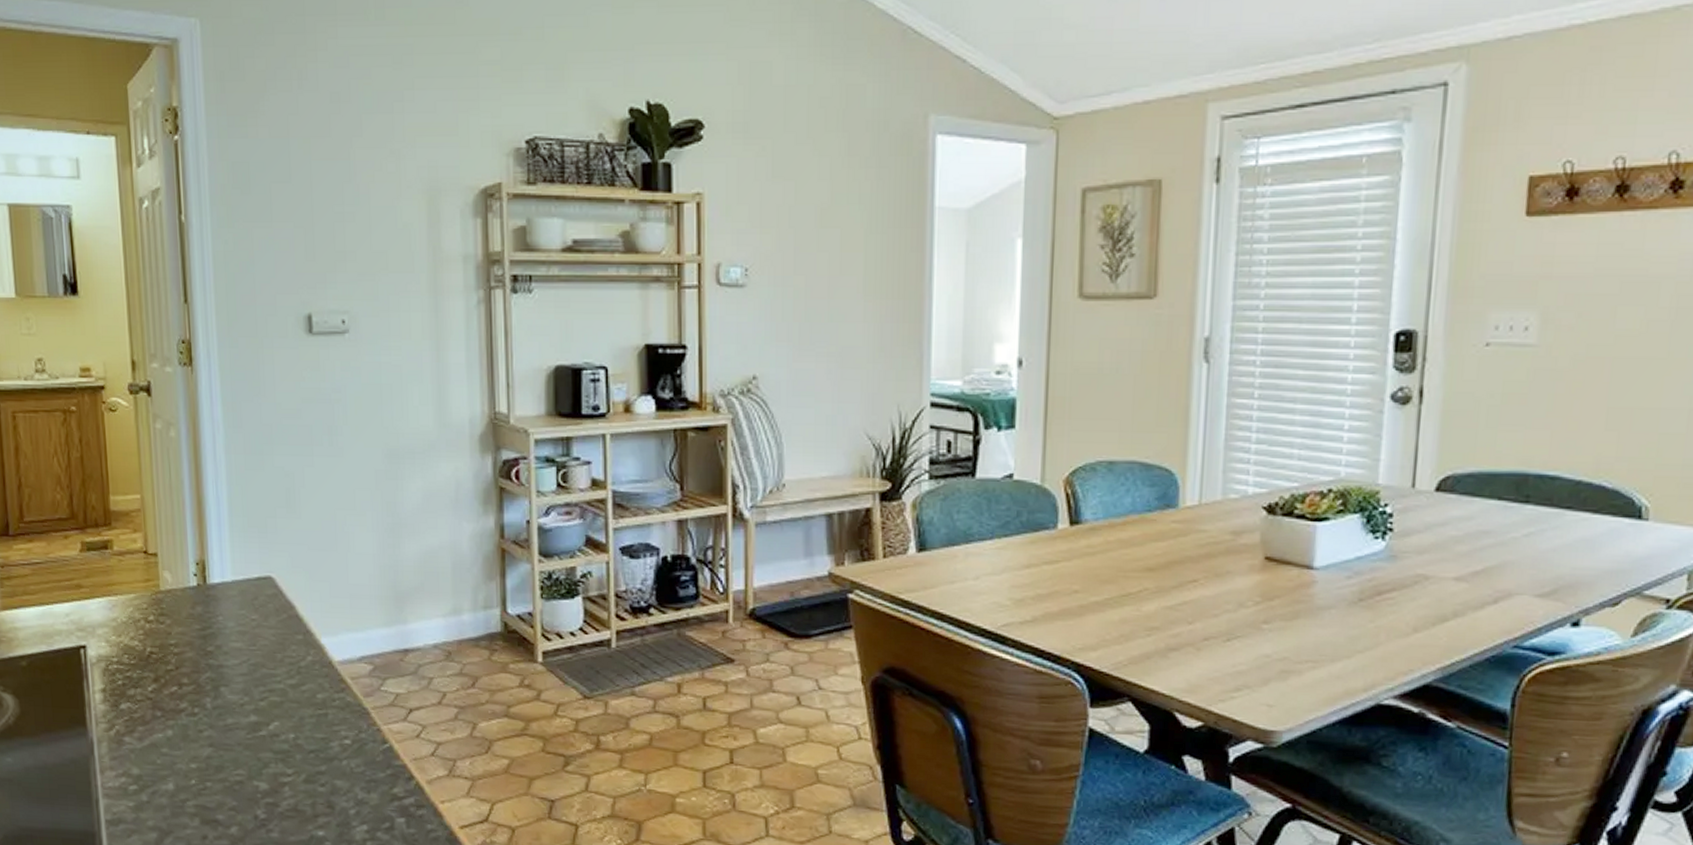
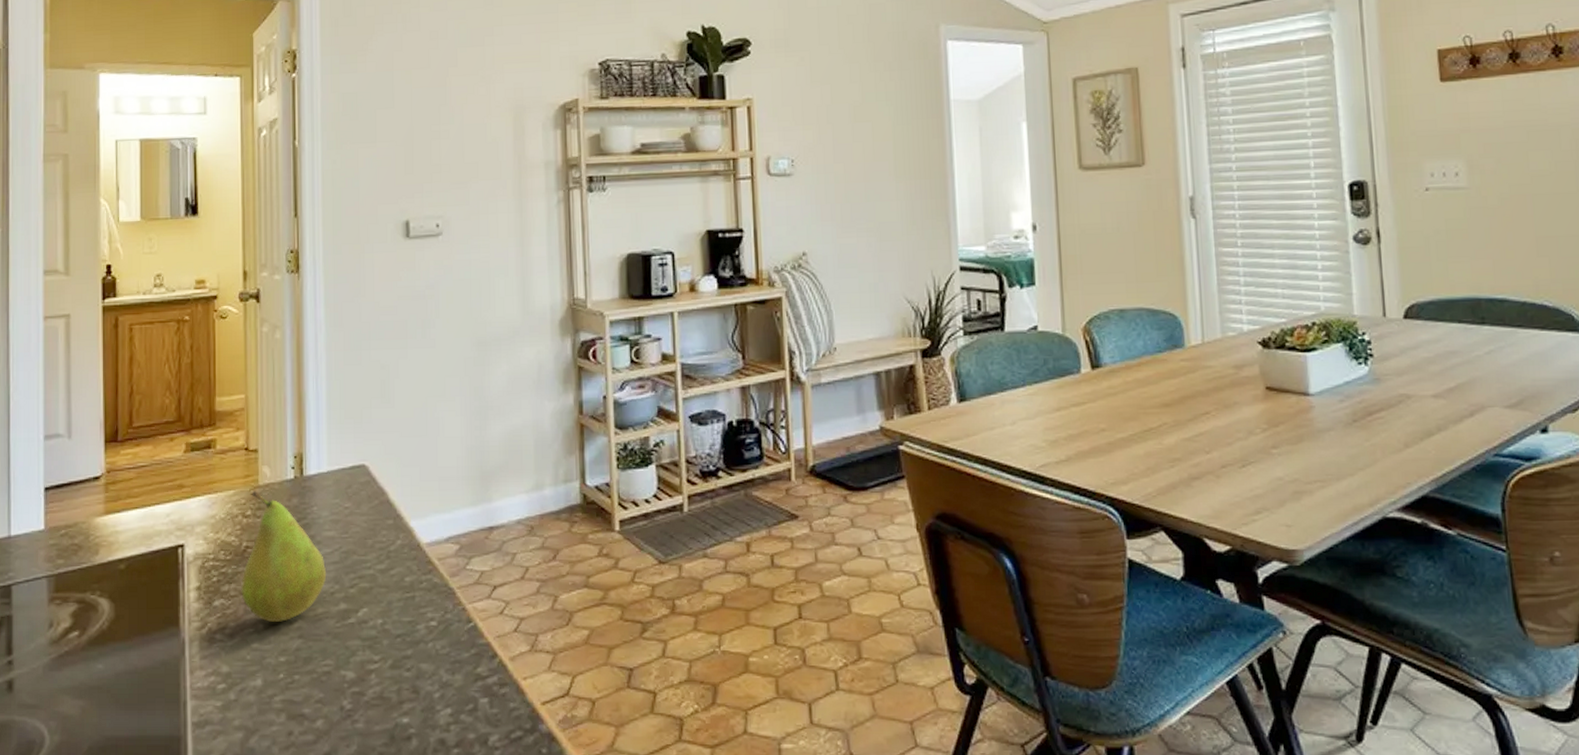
fruit: none [147,596,236,729] -> present [241,491,327,622]

